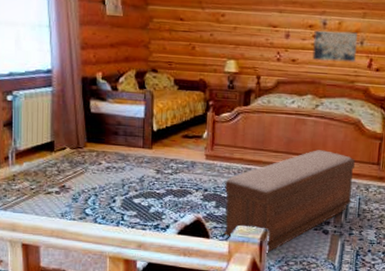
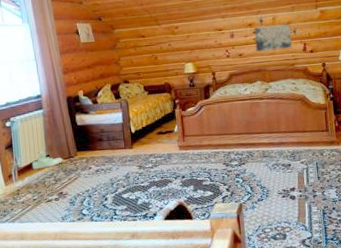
sneaker: none [33,135,69,156] -> present [31,151,63,170]
bench: present [223,150,355,254] -> none [199,126,310,225]

